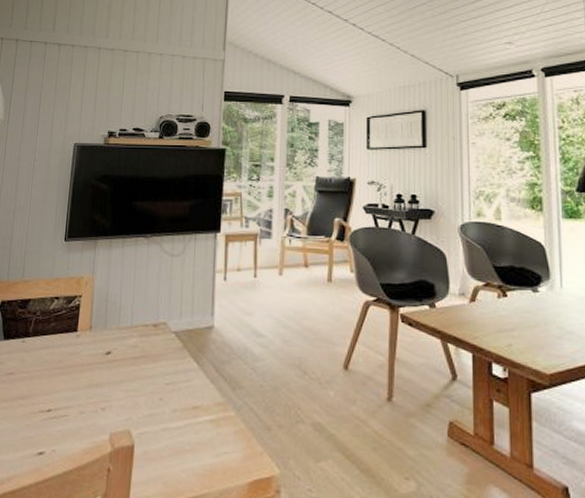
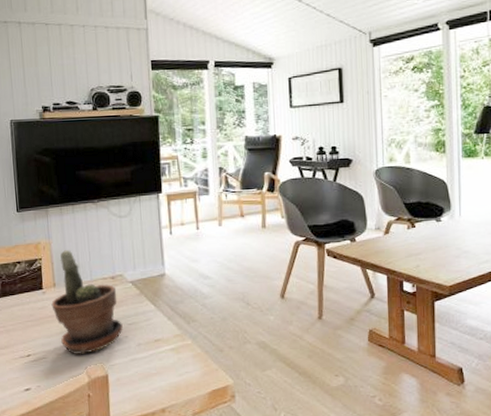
potted plant: none [83,288,159,417] -> present [51,250,123,355]

